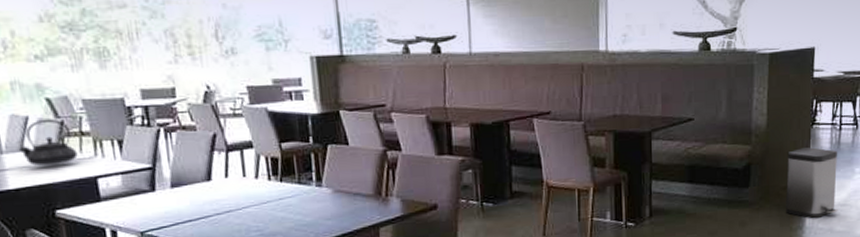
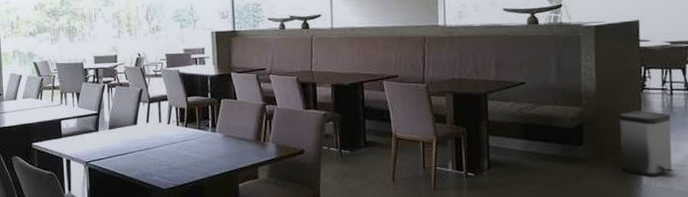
teapot: present [19,119,78,167] -> none [14,77,50,111]

